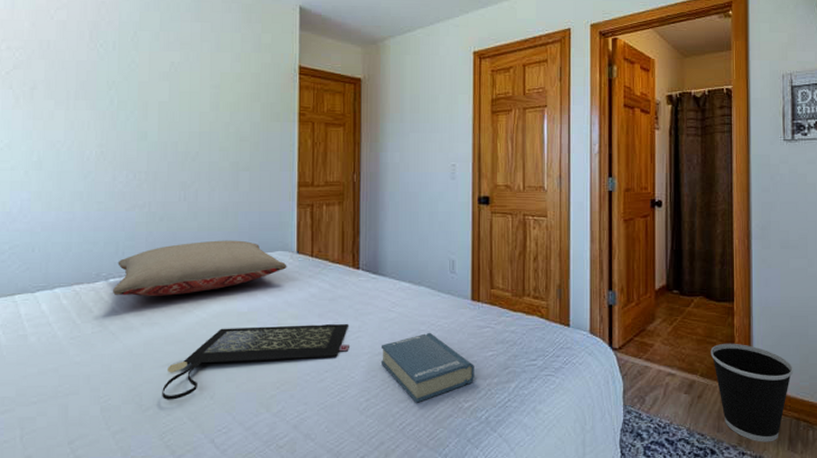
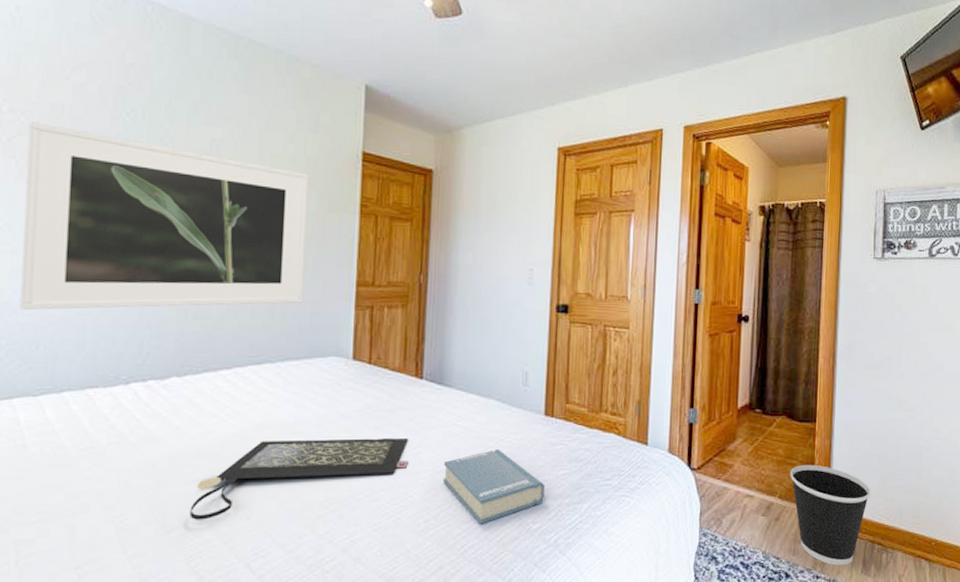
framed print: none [18,57,254,218] -> present [19,122,308,310]
pillow: present [113,240,287,296] -> none [134,342,341,403]

